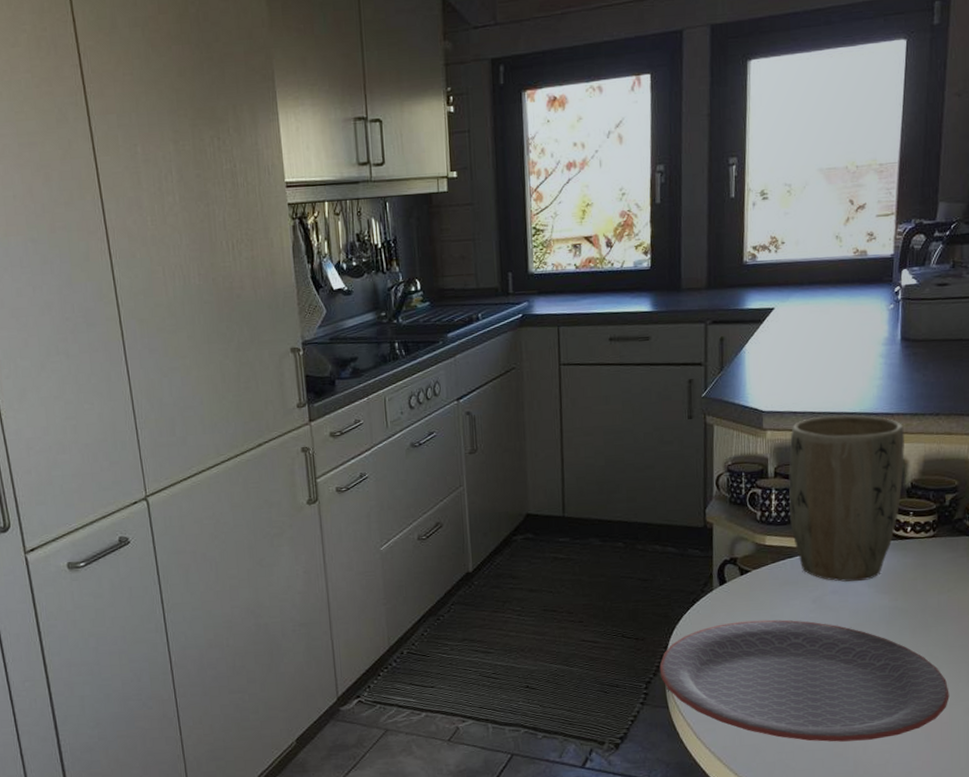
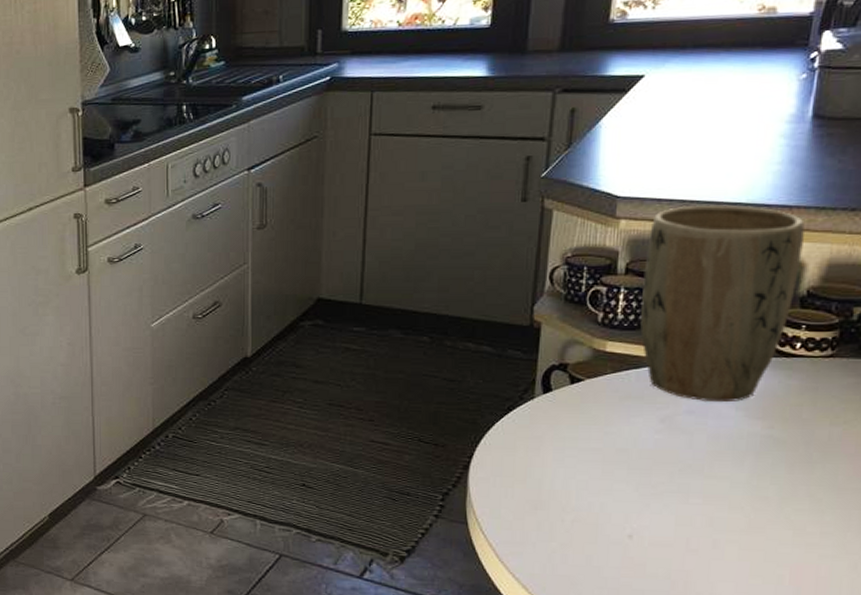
plate: present [659,619,950,742] -> none [460,436,833,587]

